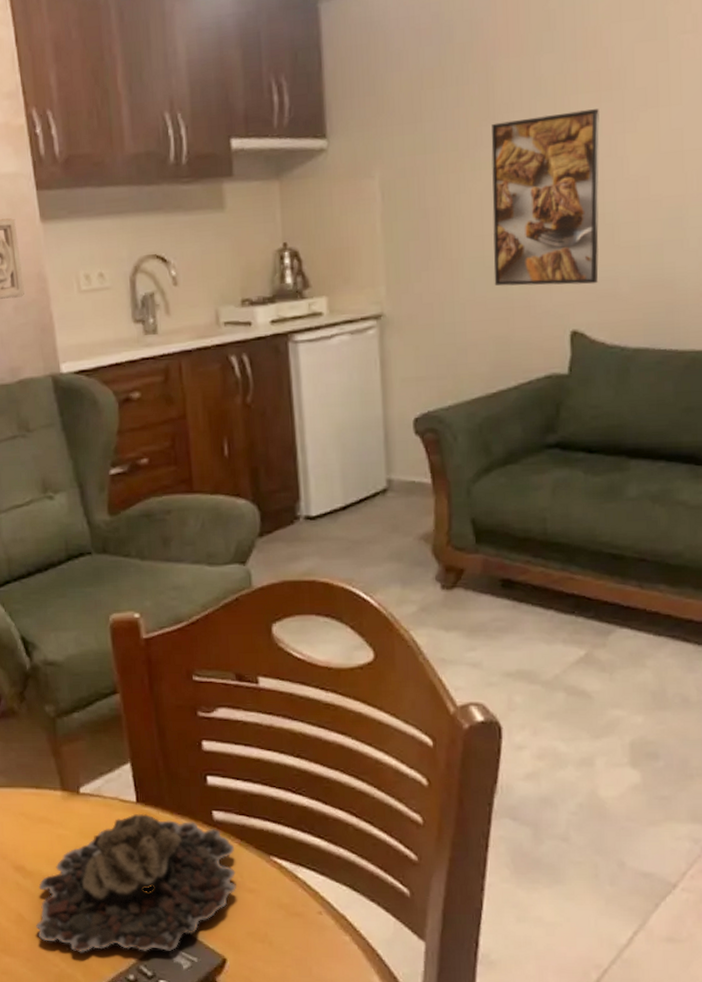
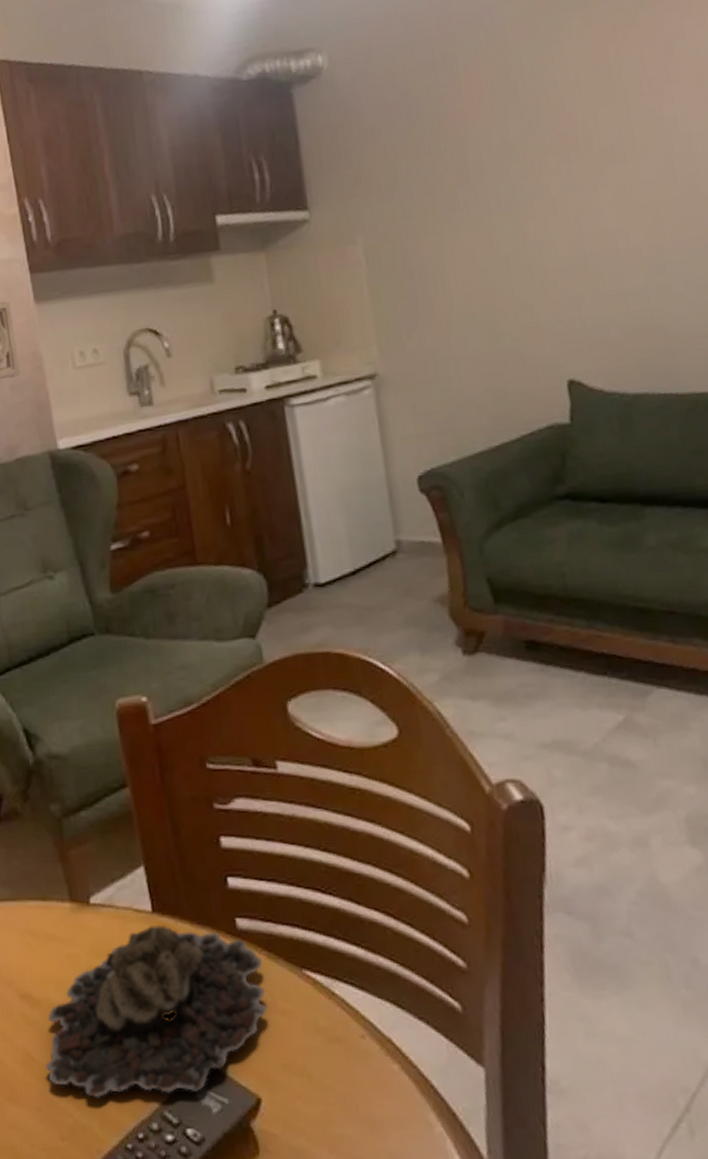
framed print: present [491,109,600,286] -> none [467,168,589,340]

